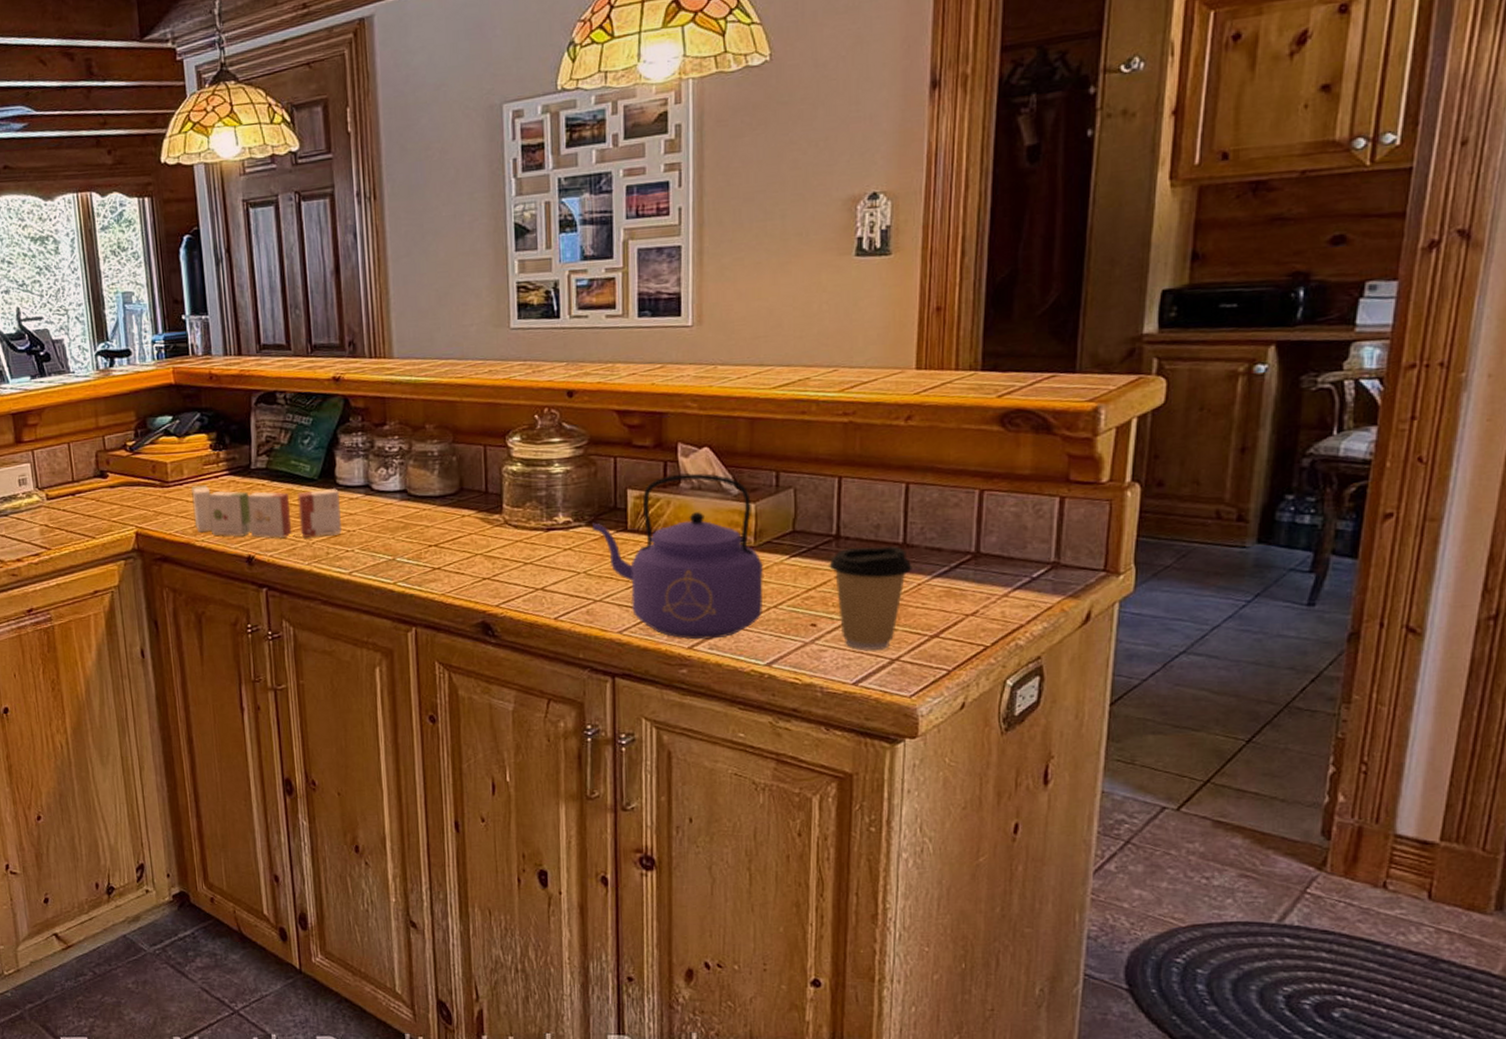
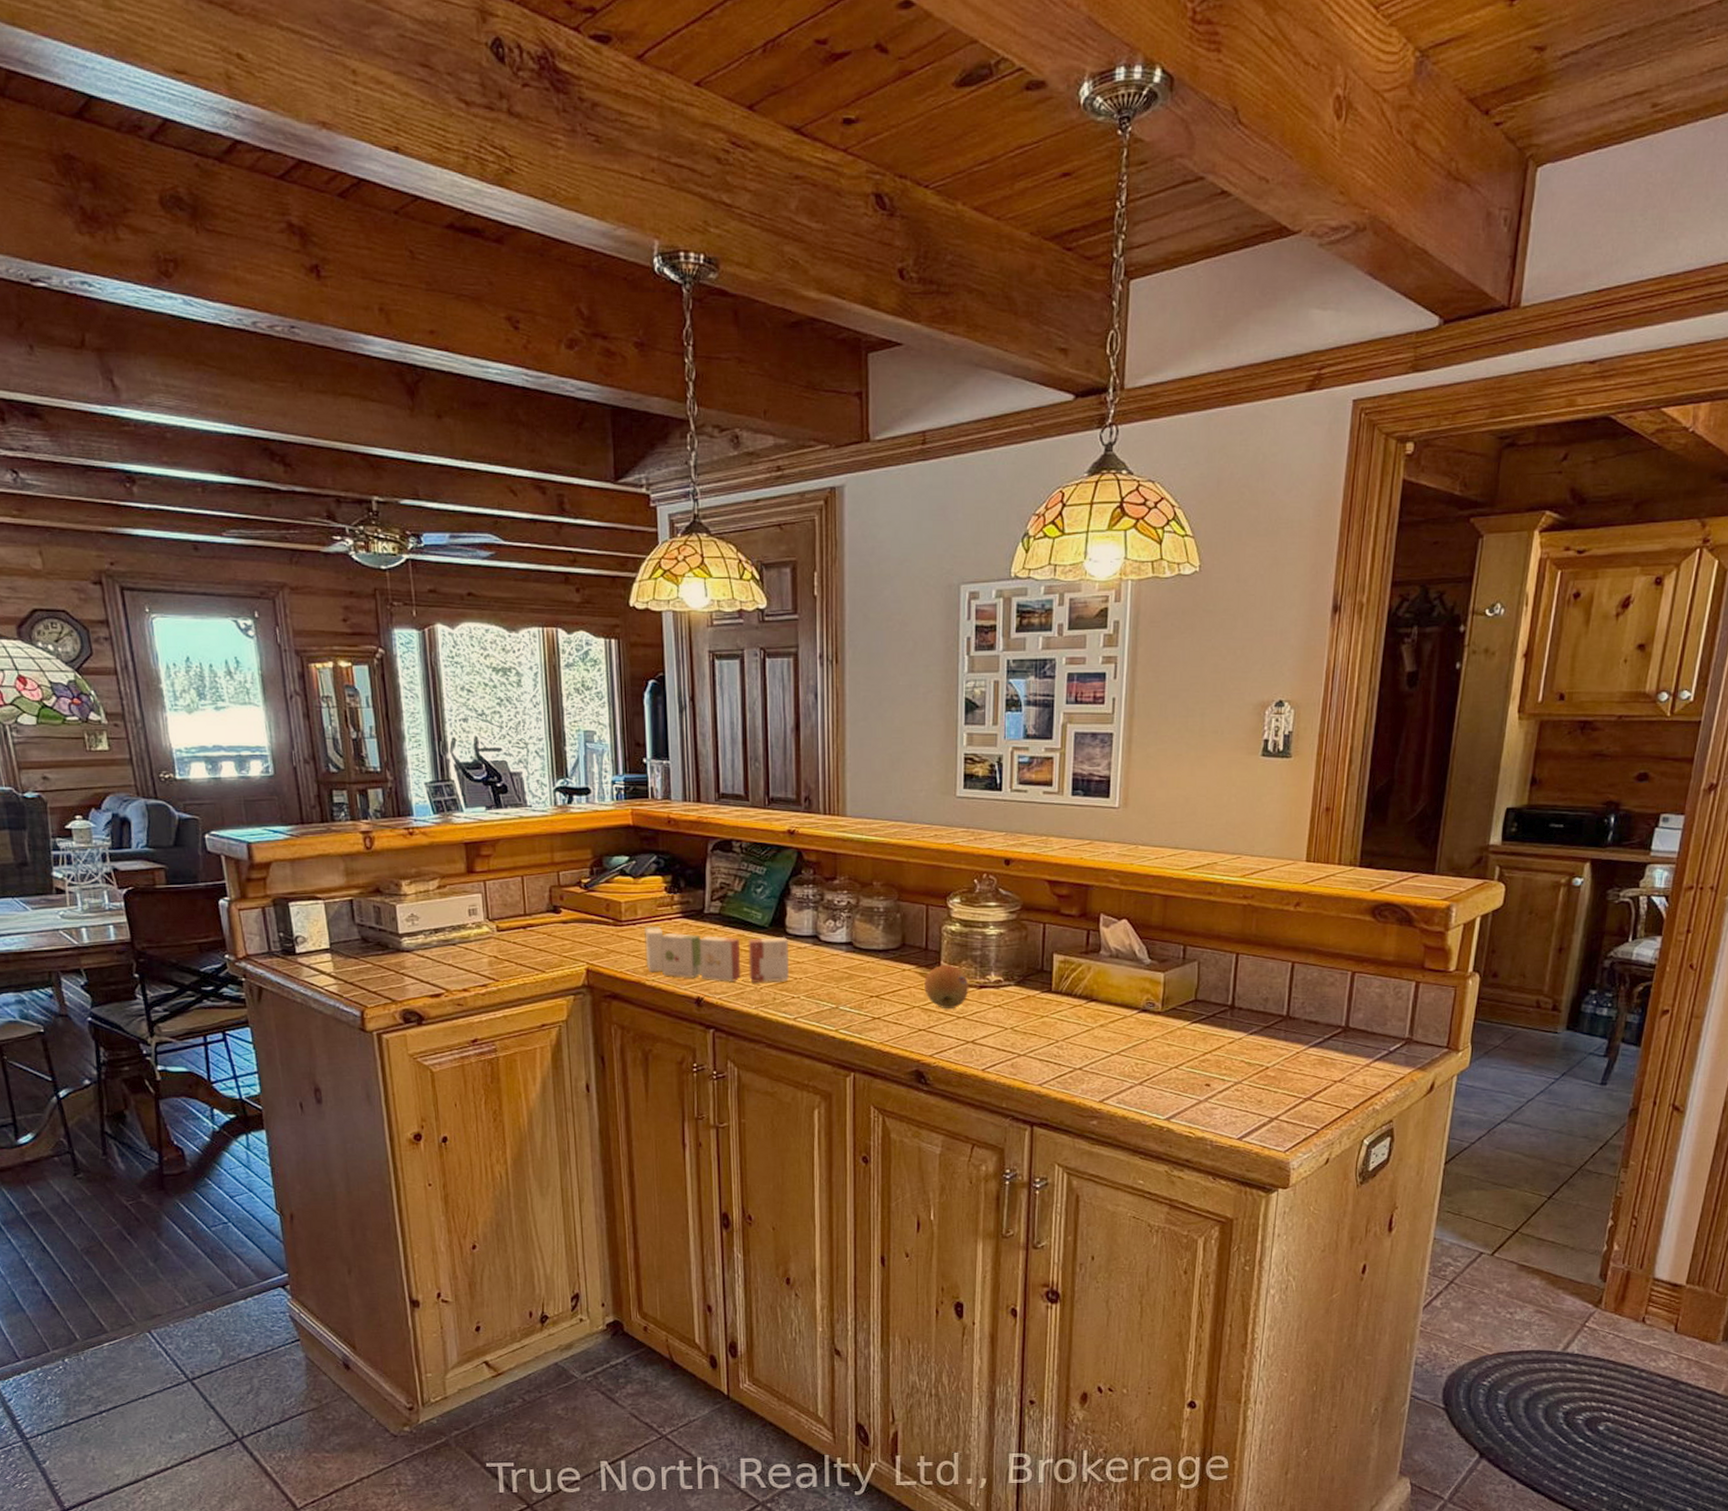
fruit: none [486,508,537,556] -> present [924,965,970,1010]
kettle: present [592,473,763,640] -> none [1021,942,1168,1094]
coffee cup: present [829,546,912,650] -> none [1224,1017,1293,1109]

